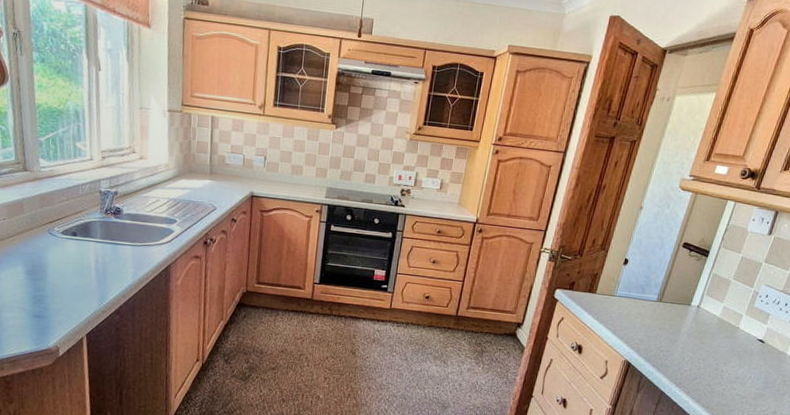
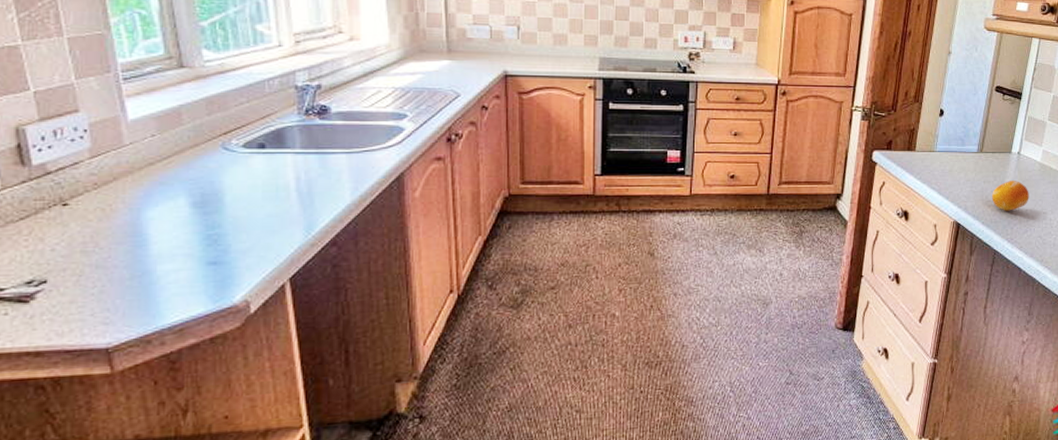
fruit: none [665,330,704,358] -> present [991,181,1029,211]

